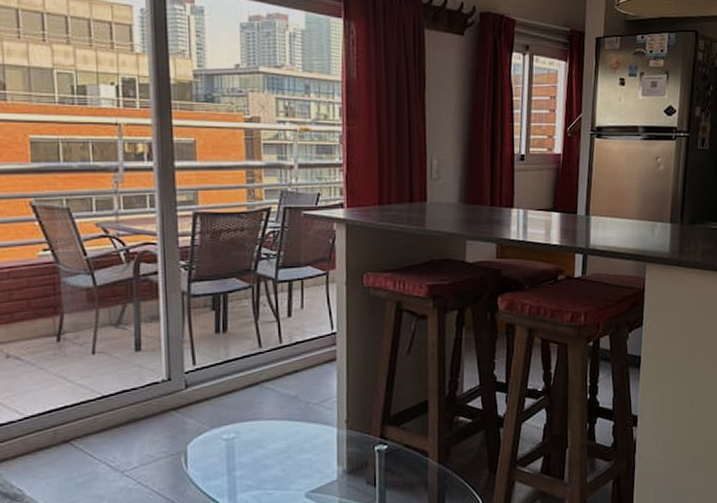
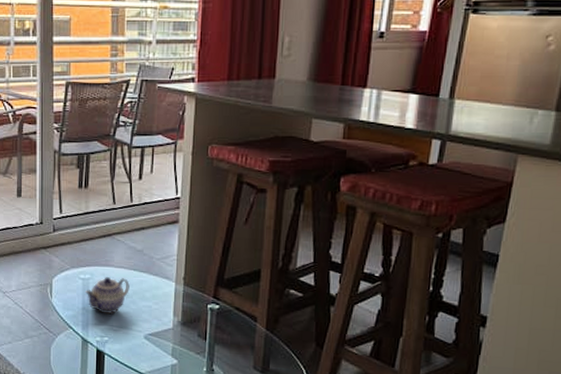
teapot: none [231,431,284,476] -> present [86,277,130,314]

